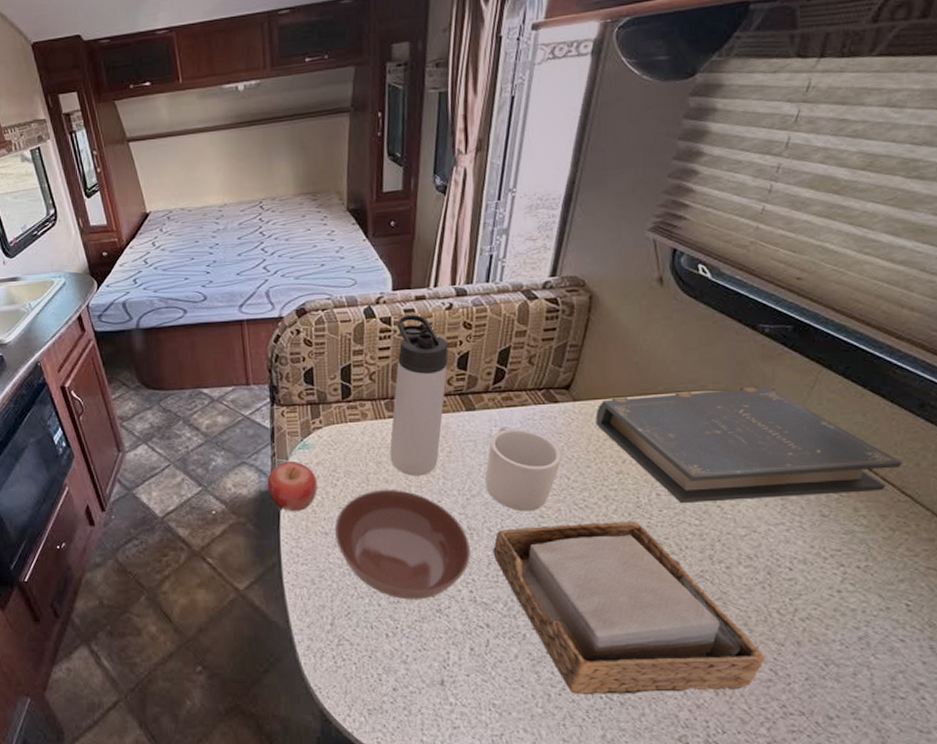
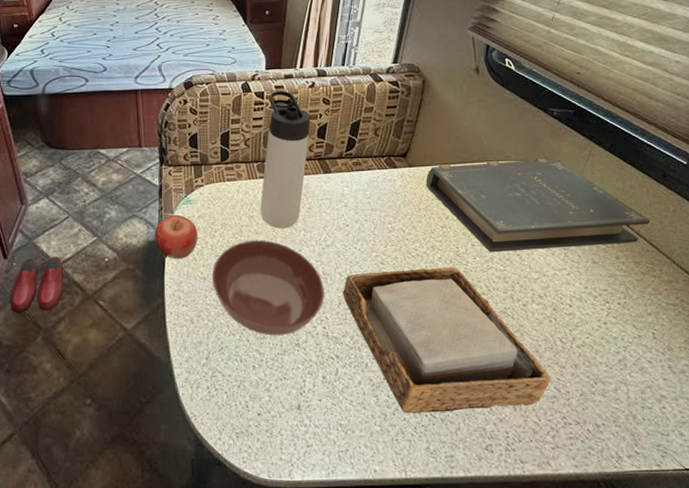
slippers: none [110,509,167,570] -> present [10,256,63,313]
mug: present [485,426,562,512] -> none [338,187,399,259]

